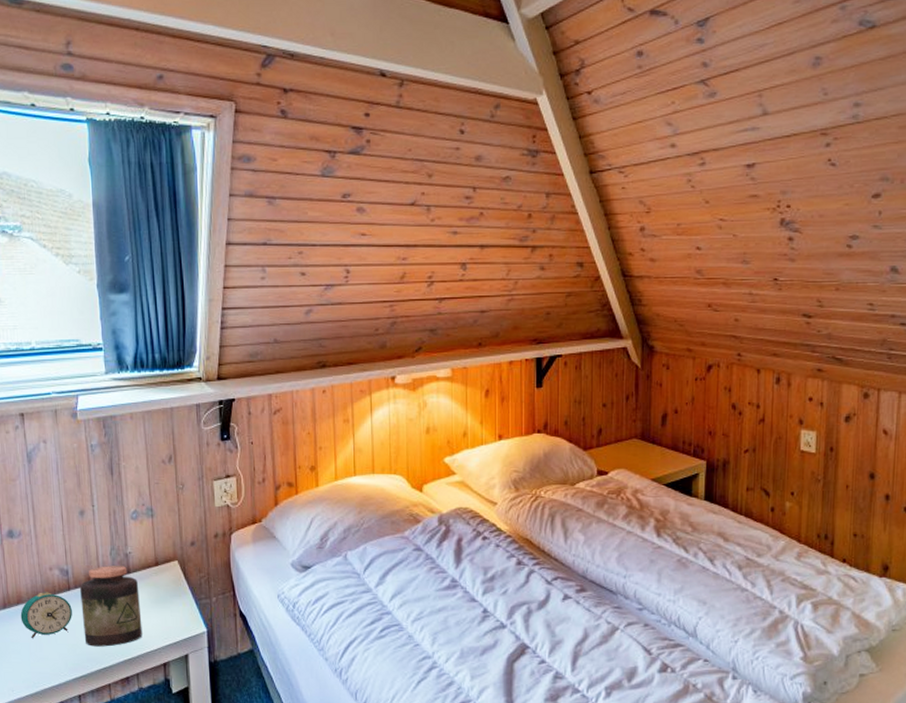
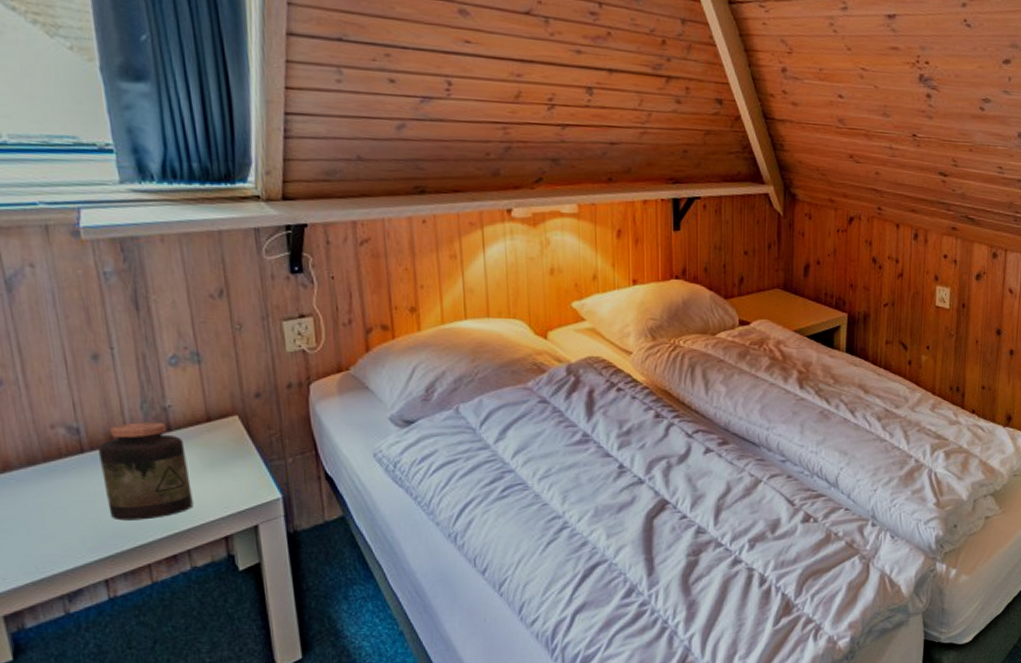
alarm clock: present [20,592,72,638] -> none [8,455,90,513]

